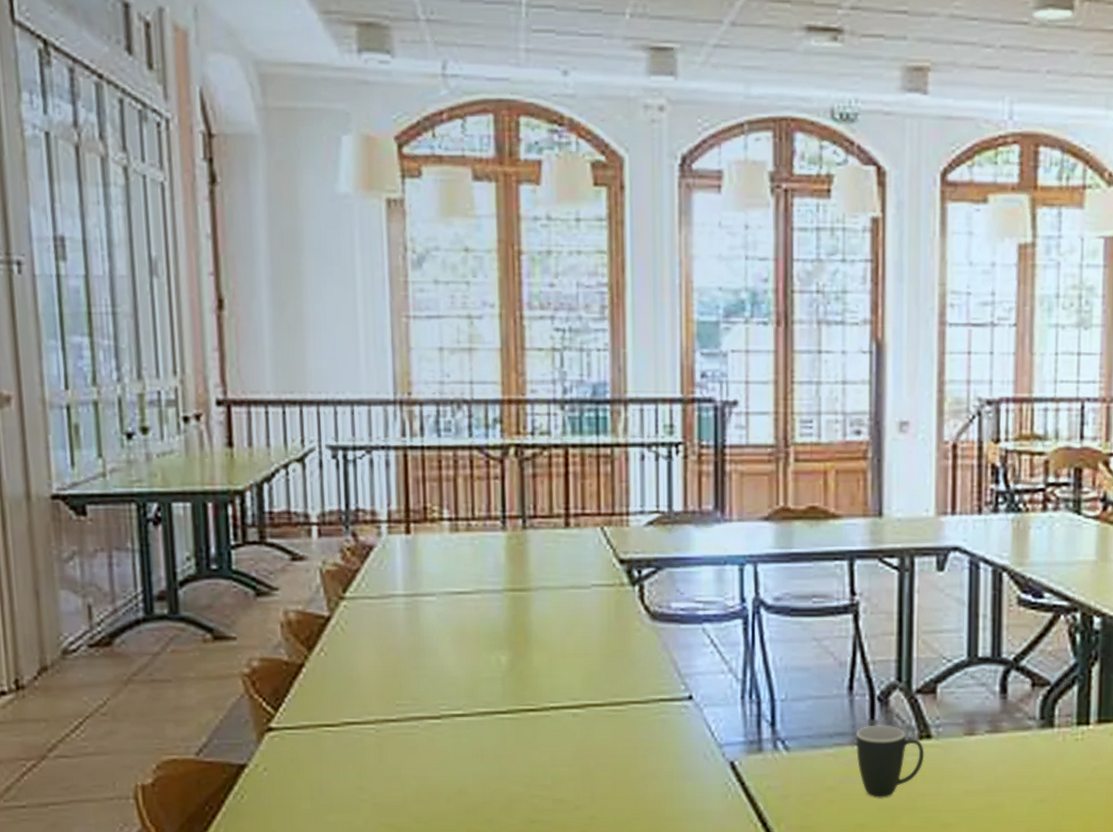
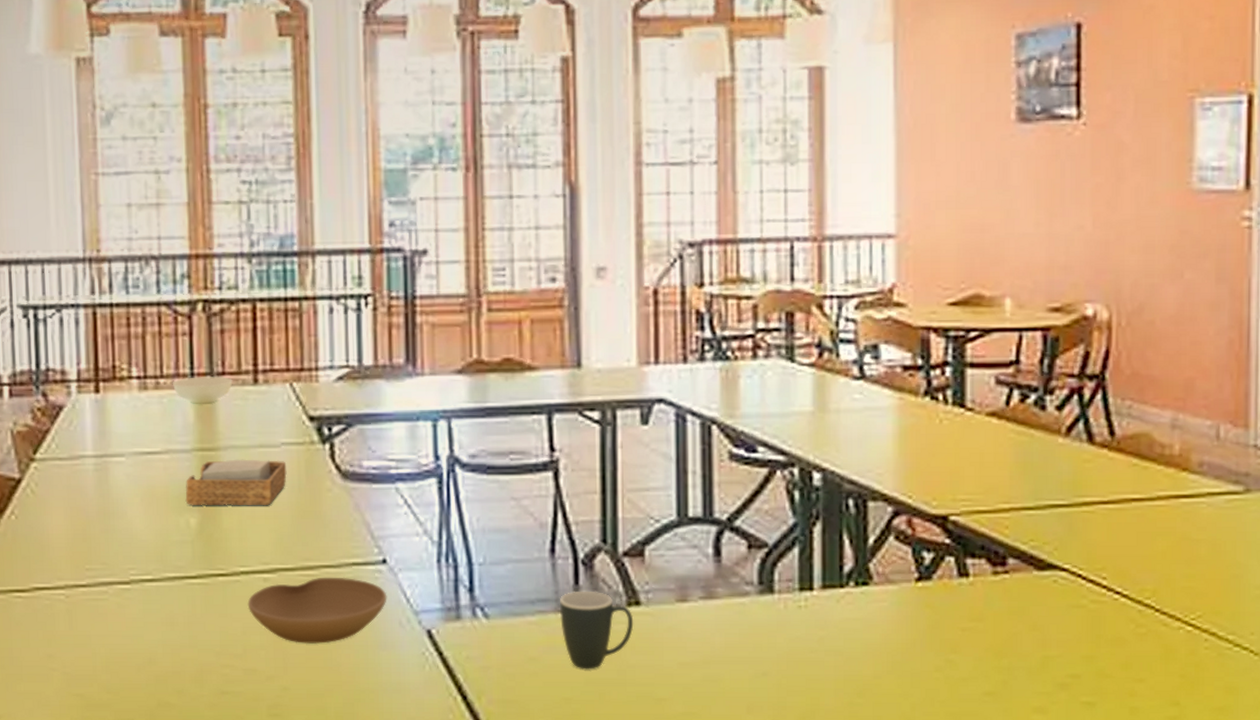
bowl: none [483,519,544,546] -> present [172,376,233,404]
napkin holder: none [496,599,597,645] -> present [185,459,287,506]
bowl: none [557,712,693,775] -> present [247,577,387,644]

